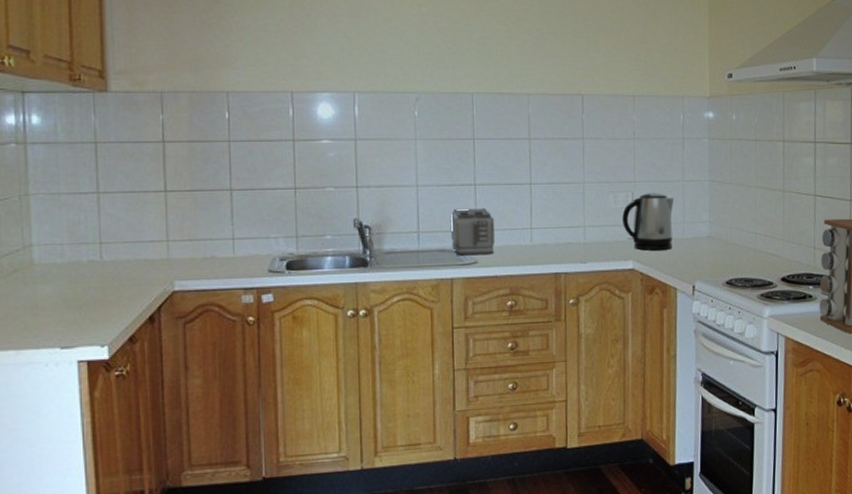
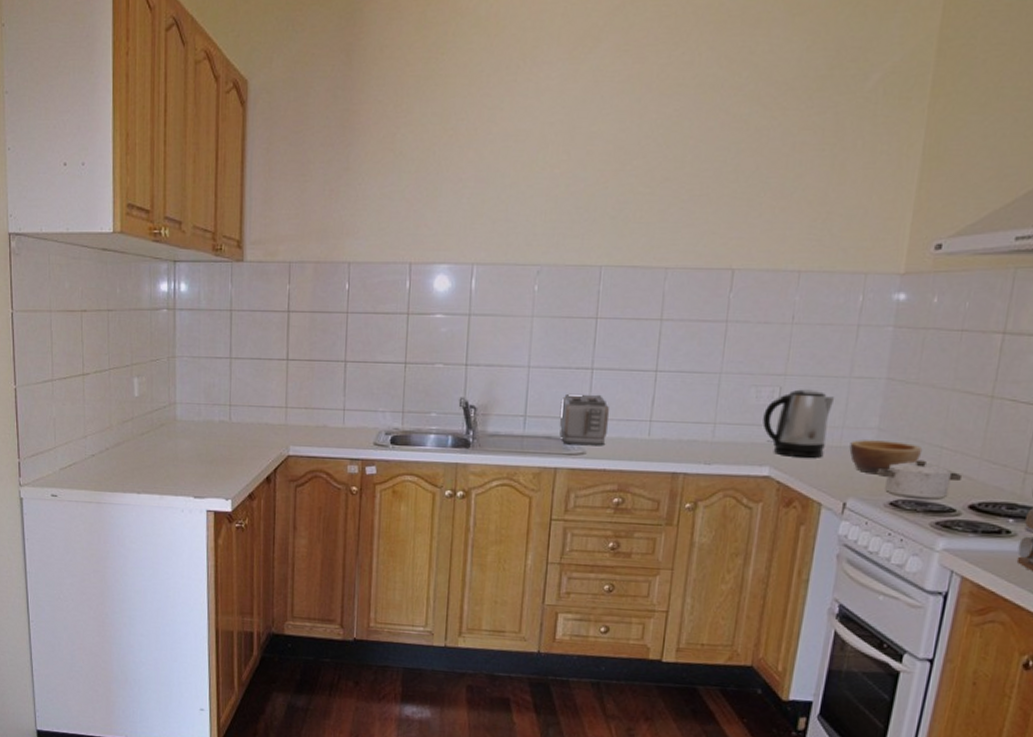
bowl: none [691,231,743,260] -> present [849,440,923,475]
cooking pot: none [713,244,774,278] -> present [877,460,963,501]

